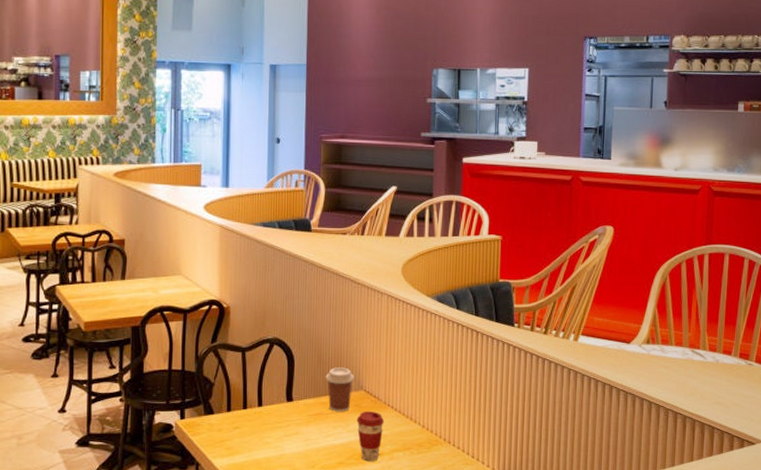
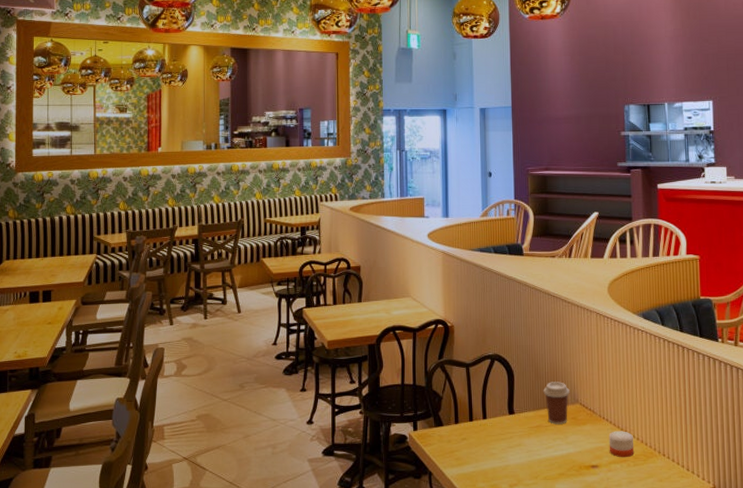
coffee cup: present [356,411,385,462] -> none [574,424,601,473]
candle: none [392,418,419,446] -> present [608,431,635,458]

